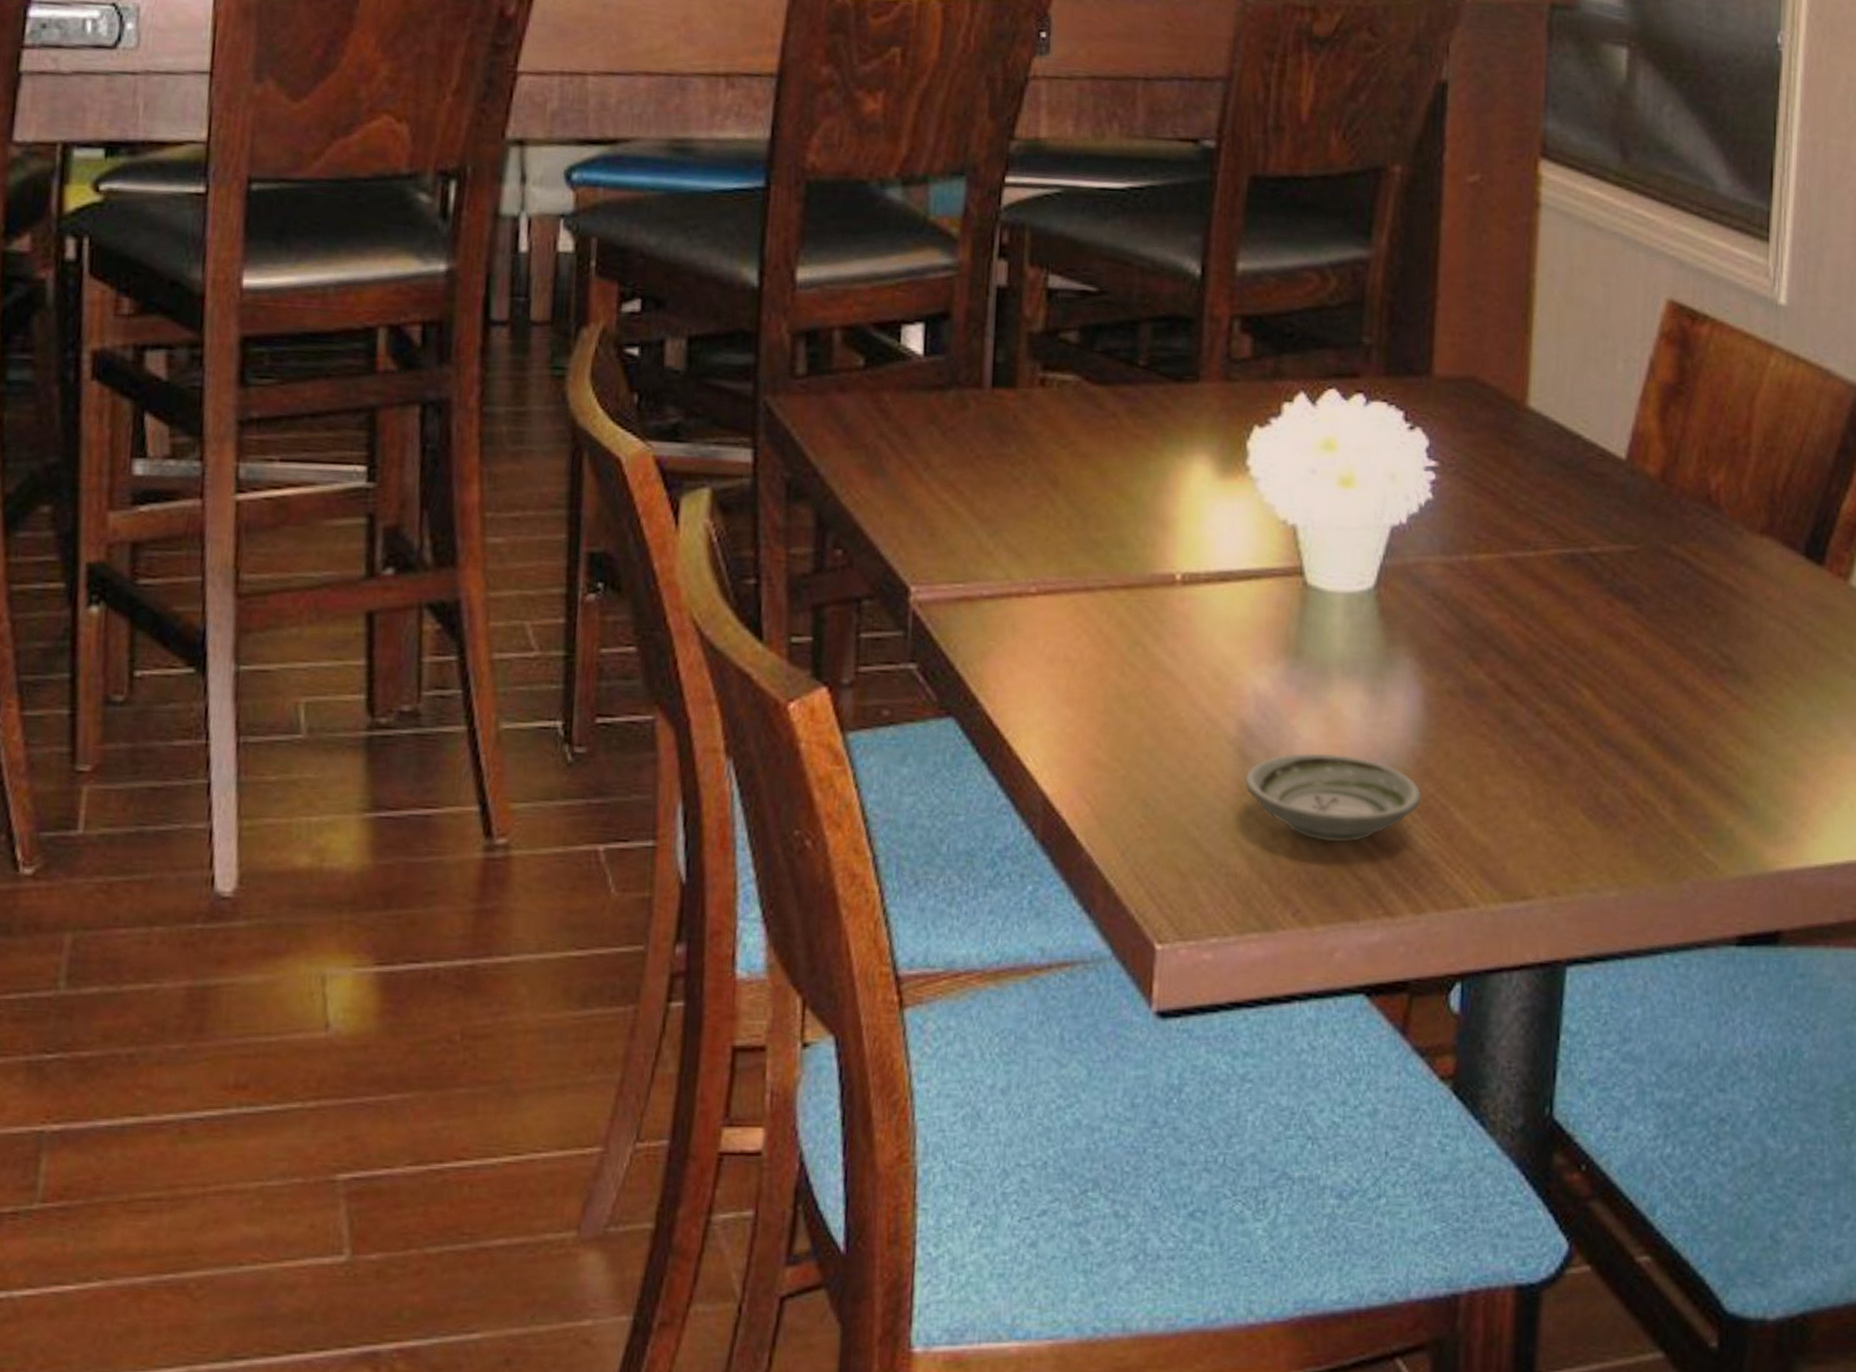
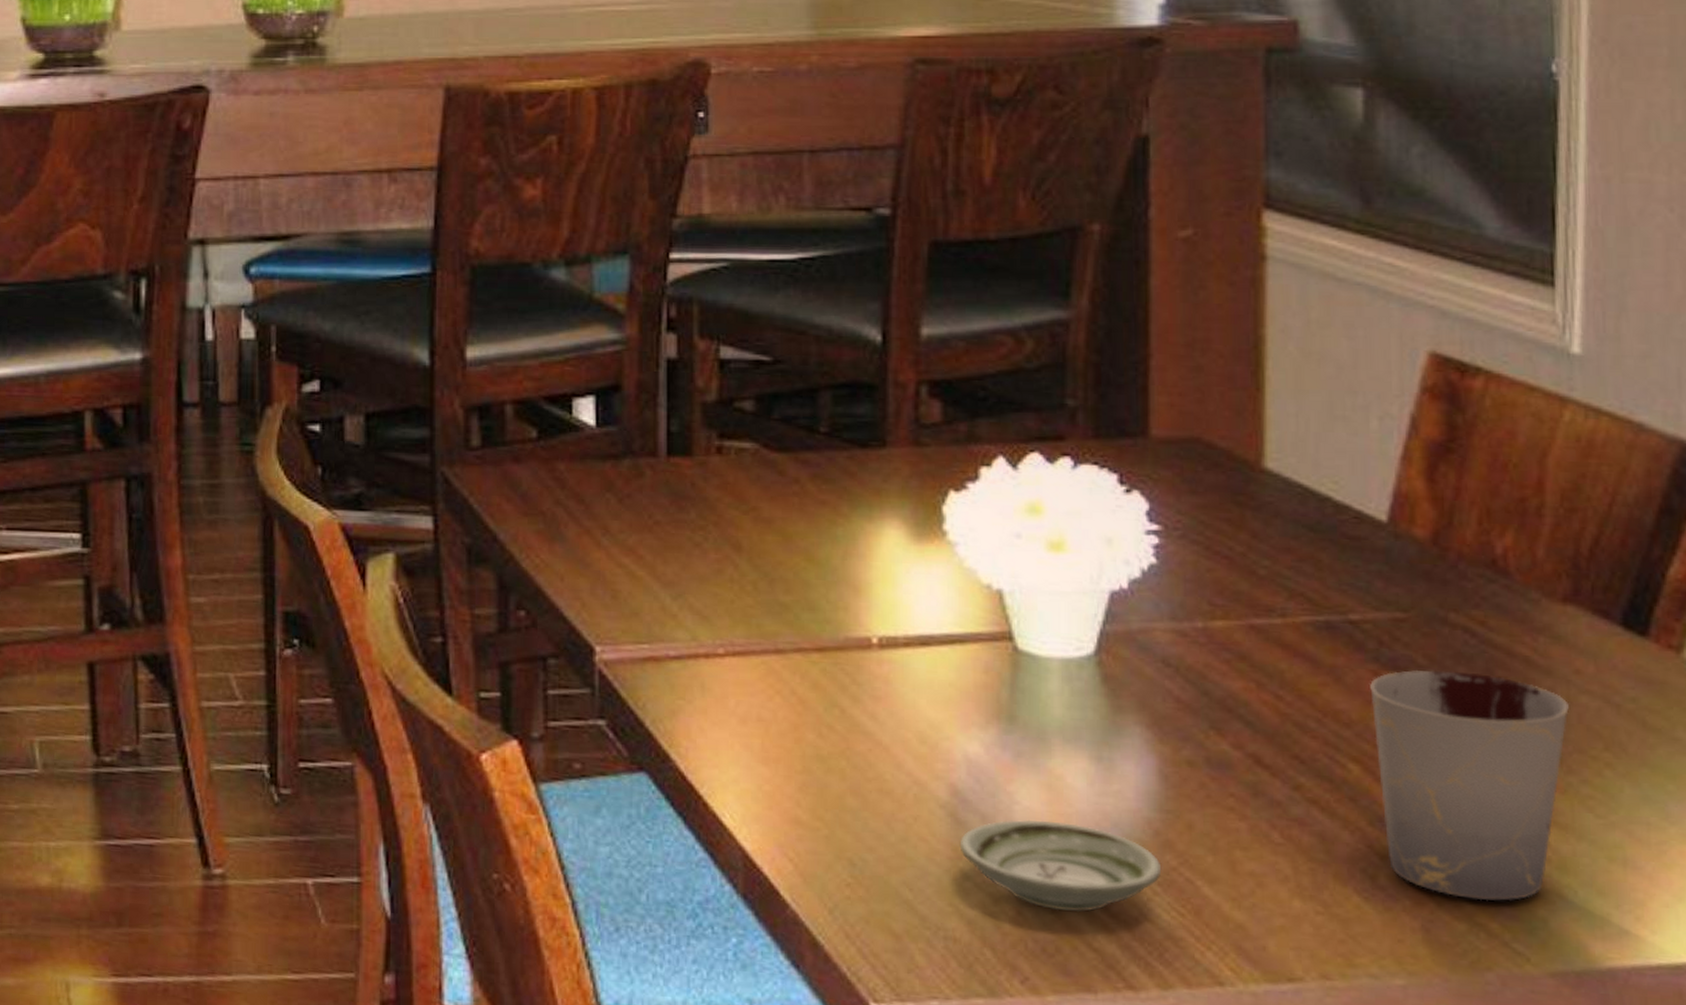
cup: none [1604,599,1760,814] -> present [1370,670,1569,901]

